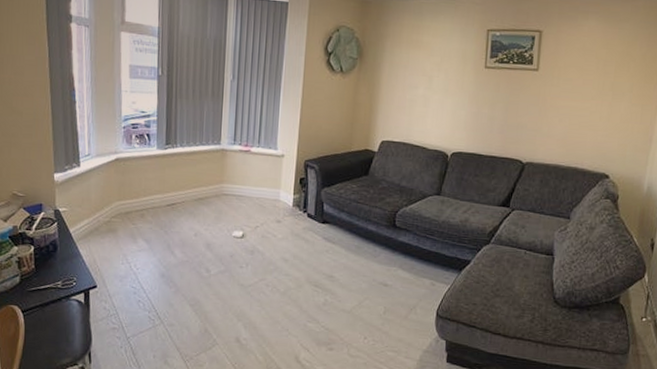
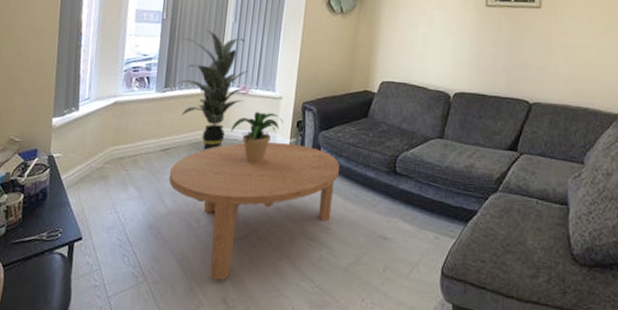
coffee table: none [176,198,343,323] -> present [168,142,340,281]
indoor plant: none [178,86,258,206] -> present [177,29,256,151]
potted plant: none [235,168,287,218] -> present [231,111,284,163]

